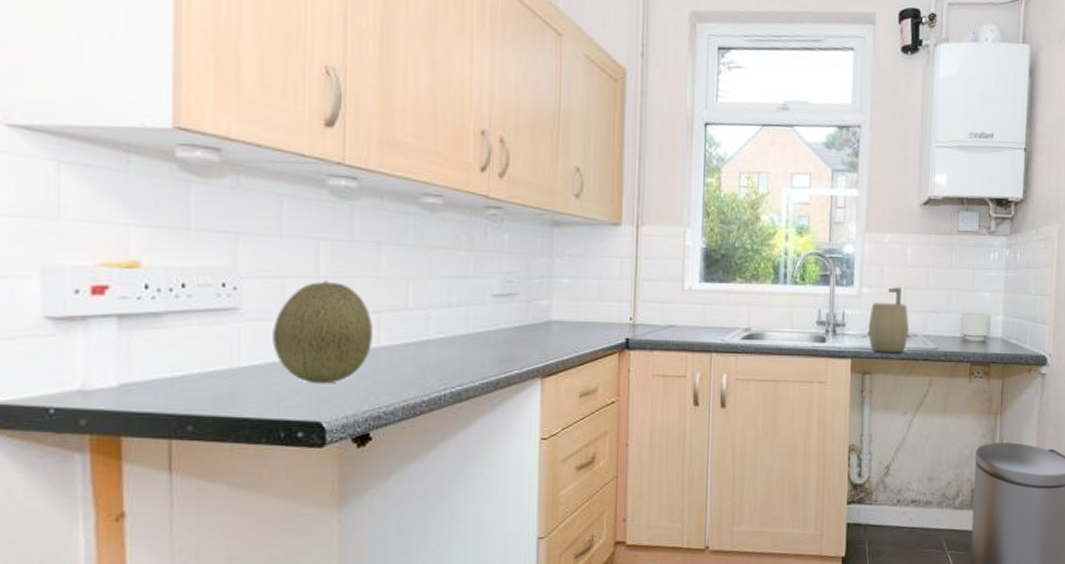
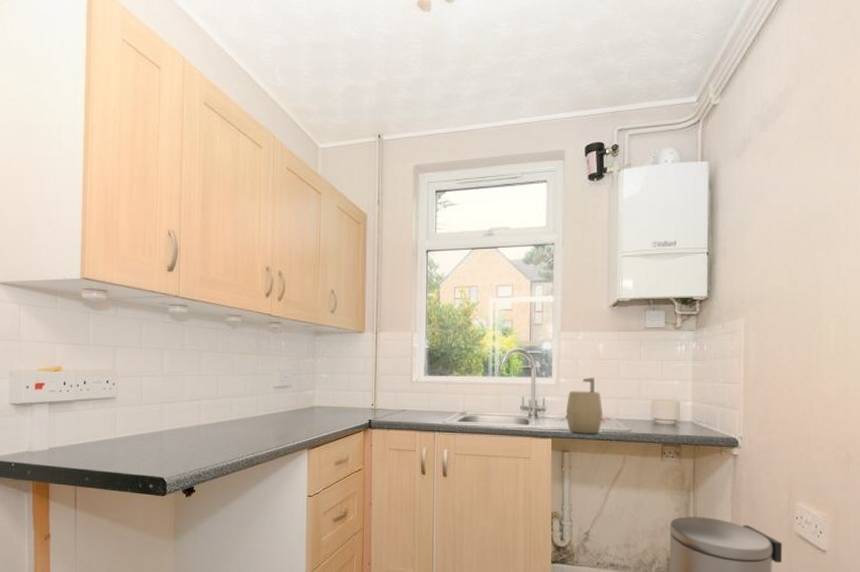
fruit: present [273,281,372,384] -> none [135,378,196,451]

